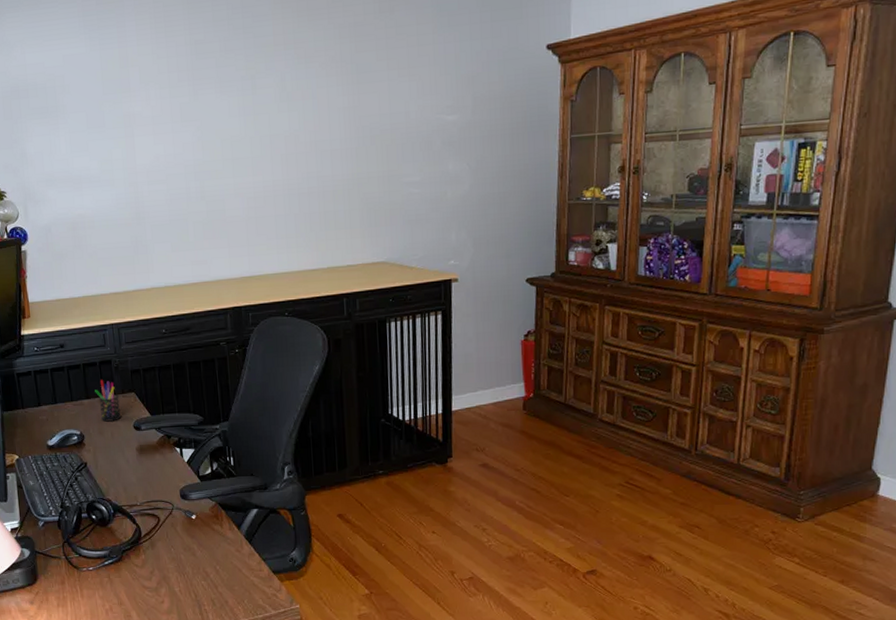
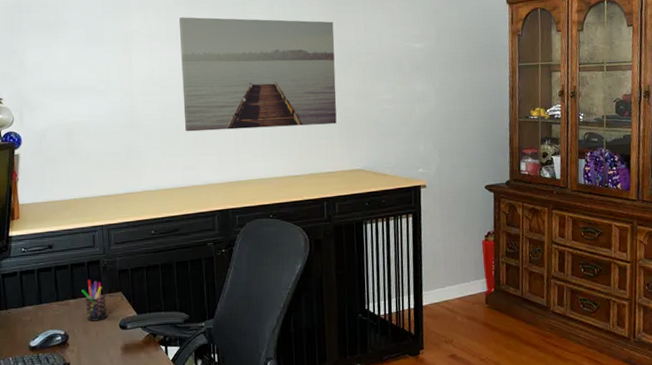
wall art: none [183,93,358,224] -> present [178,17,337,132]

